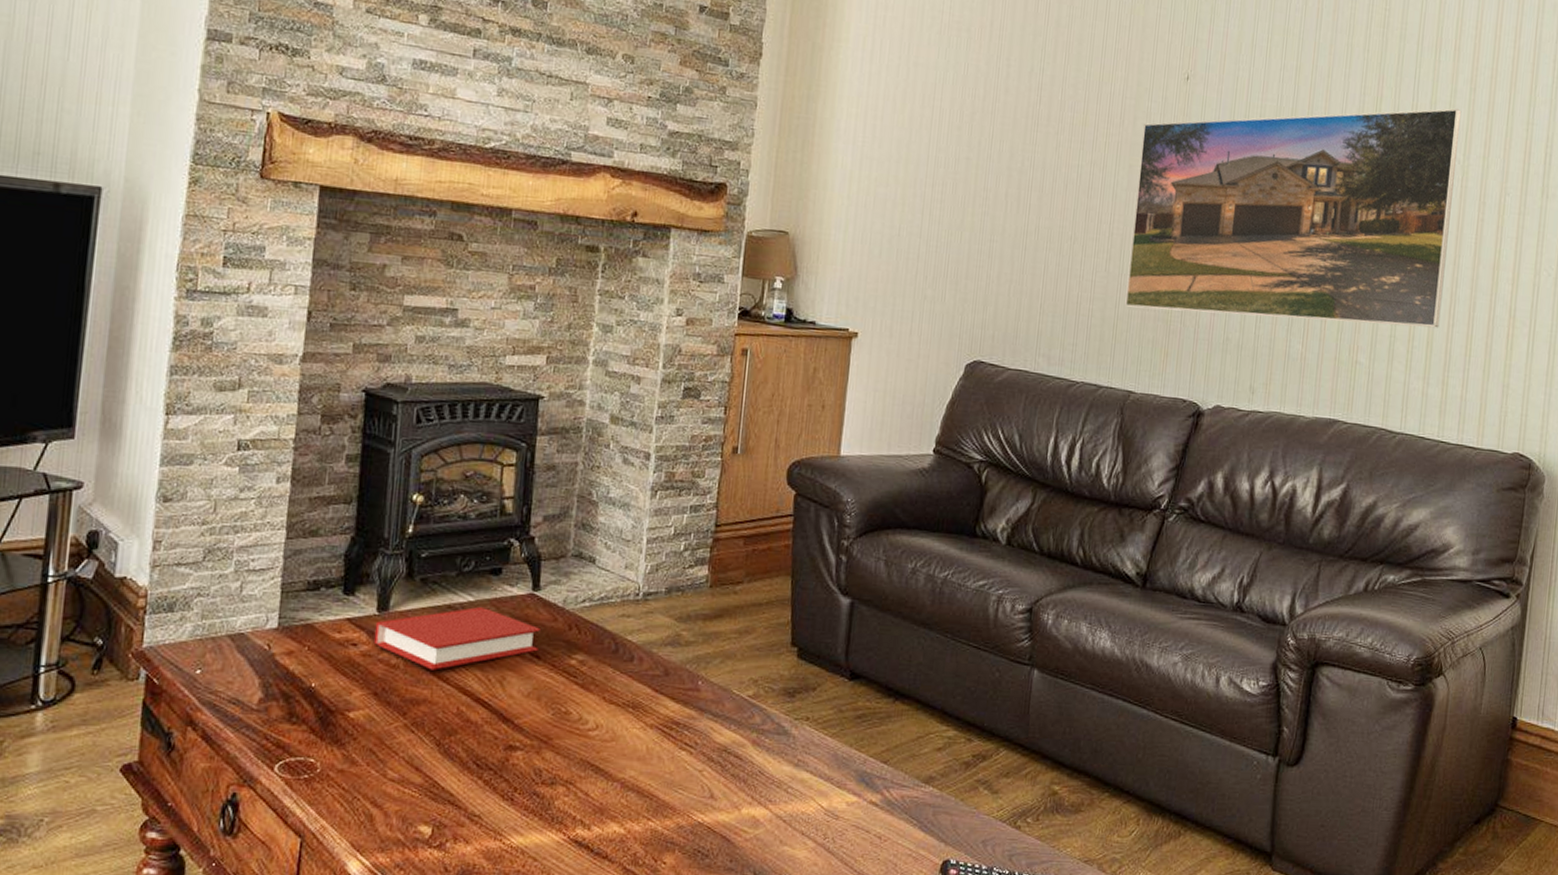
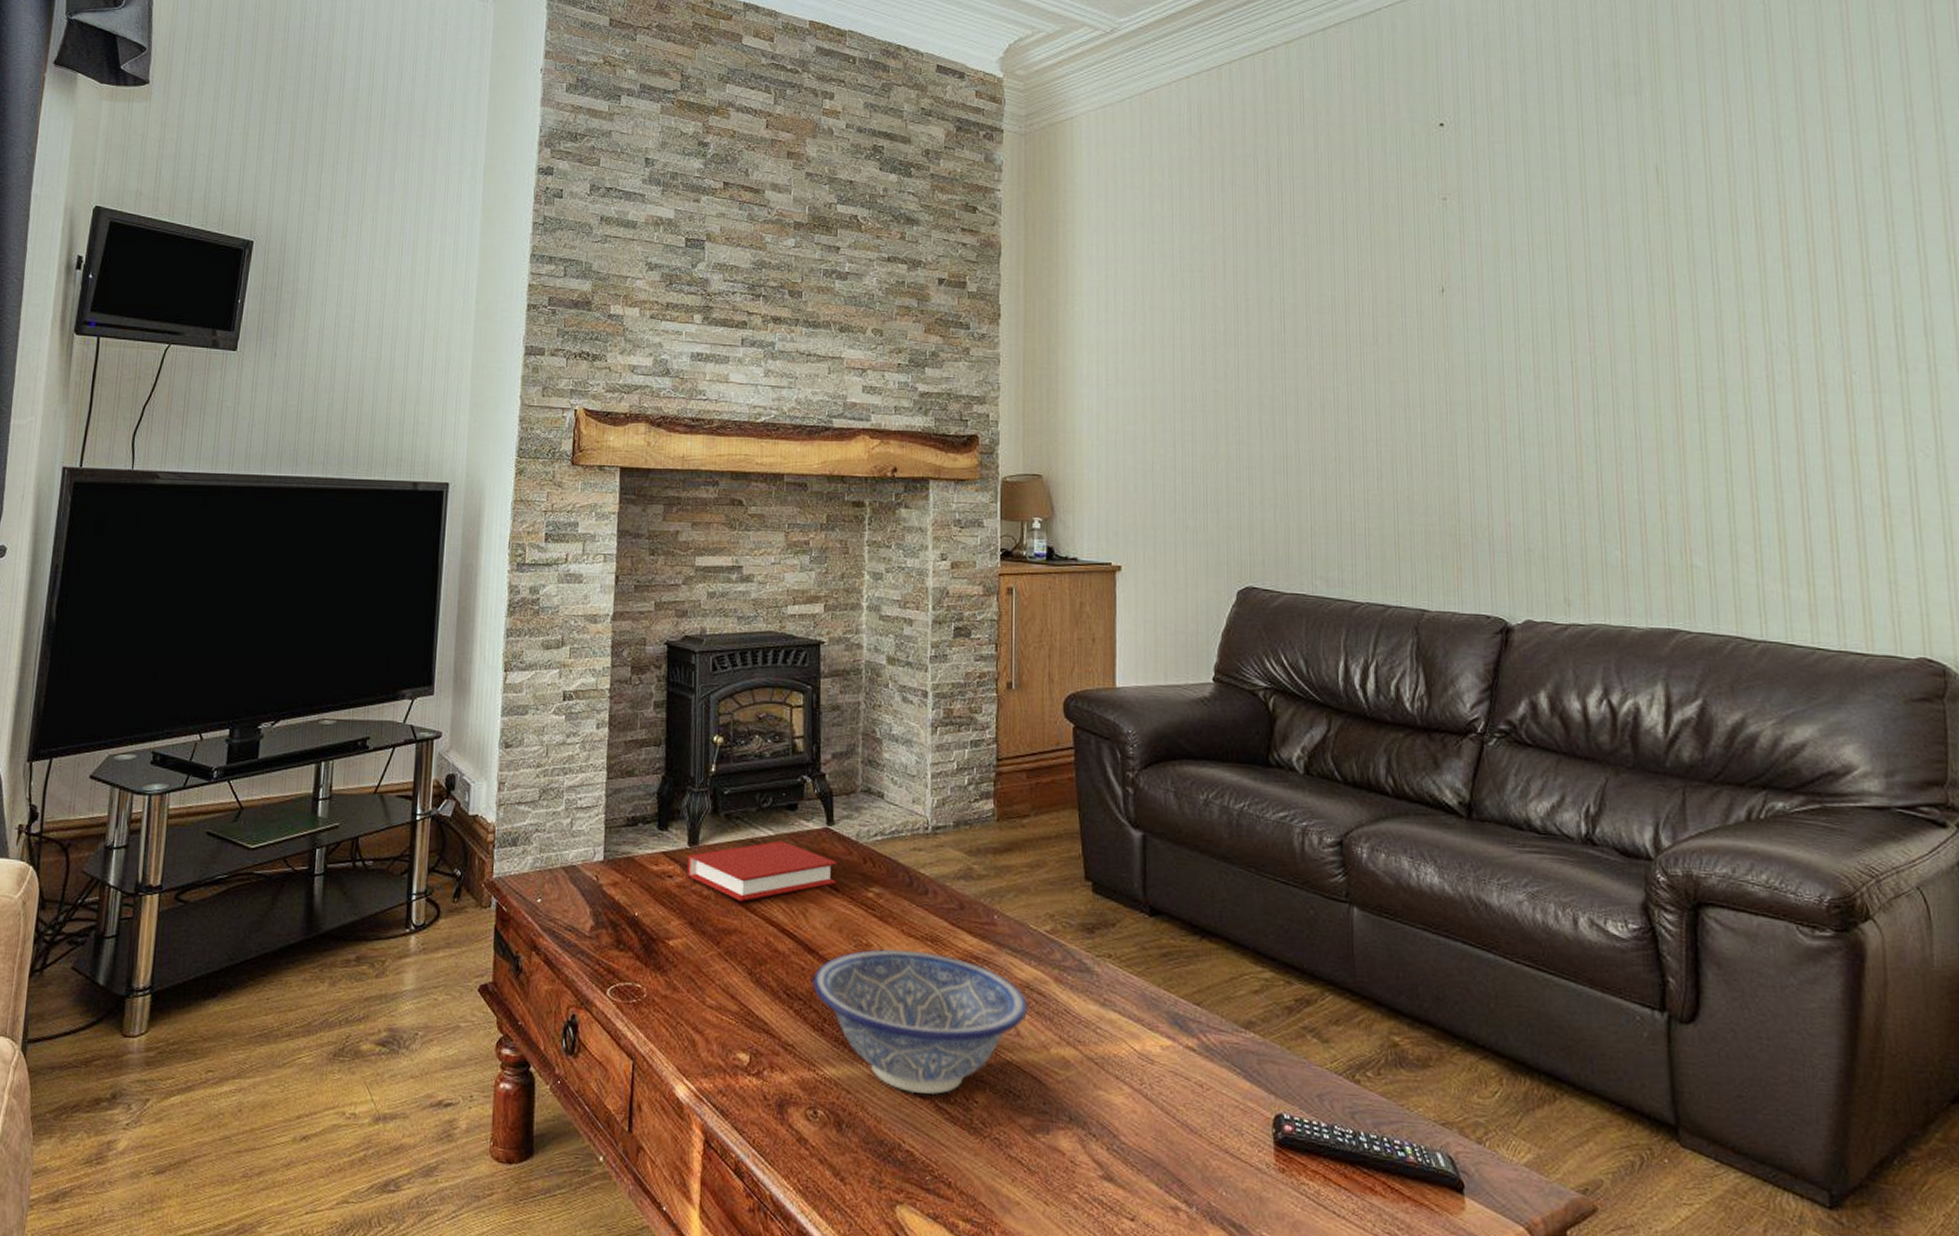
decorative bowl: none [504,716,724,858] -> present [812,949,1027,1094]
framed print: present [1125,108,1462,328] -> none [1399,287,1791,524]

